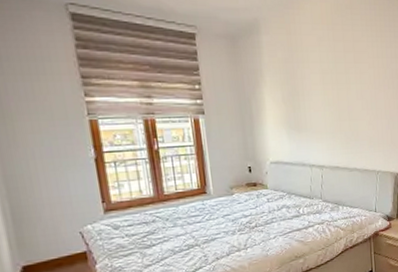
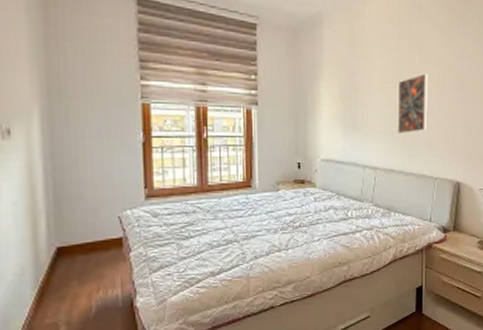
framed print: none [336,73,368,133] -> present [397,73,429,135]

